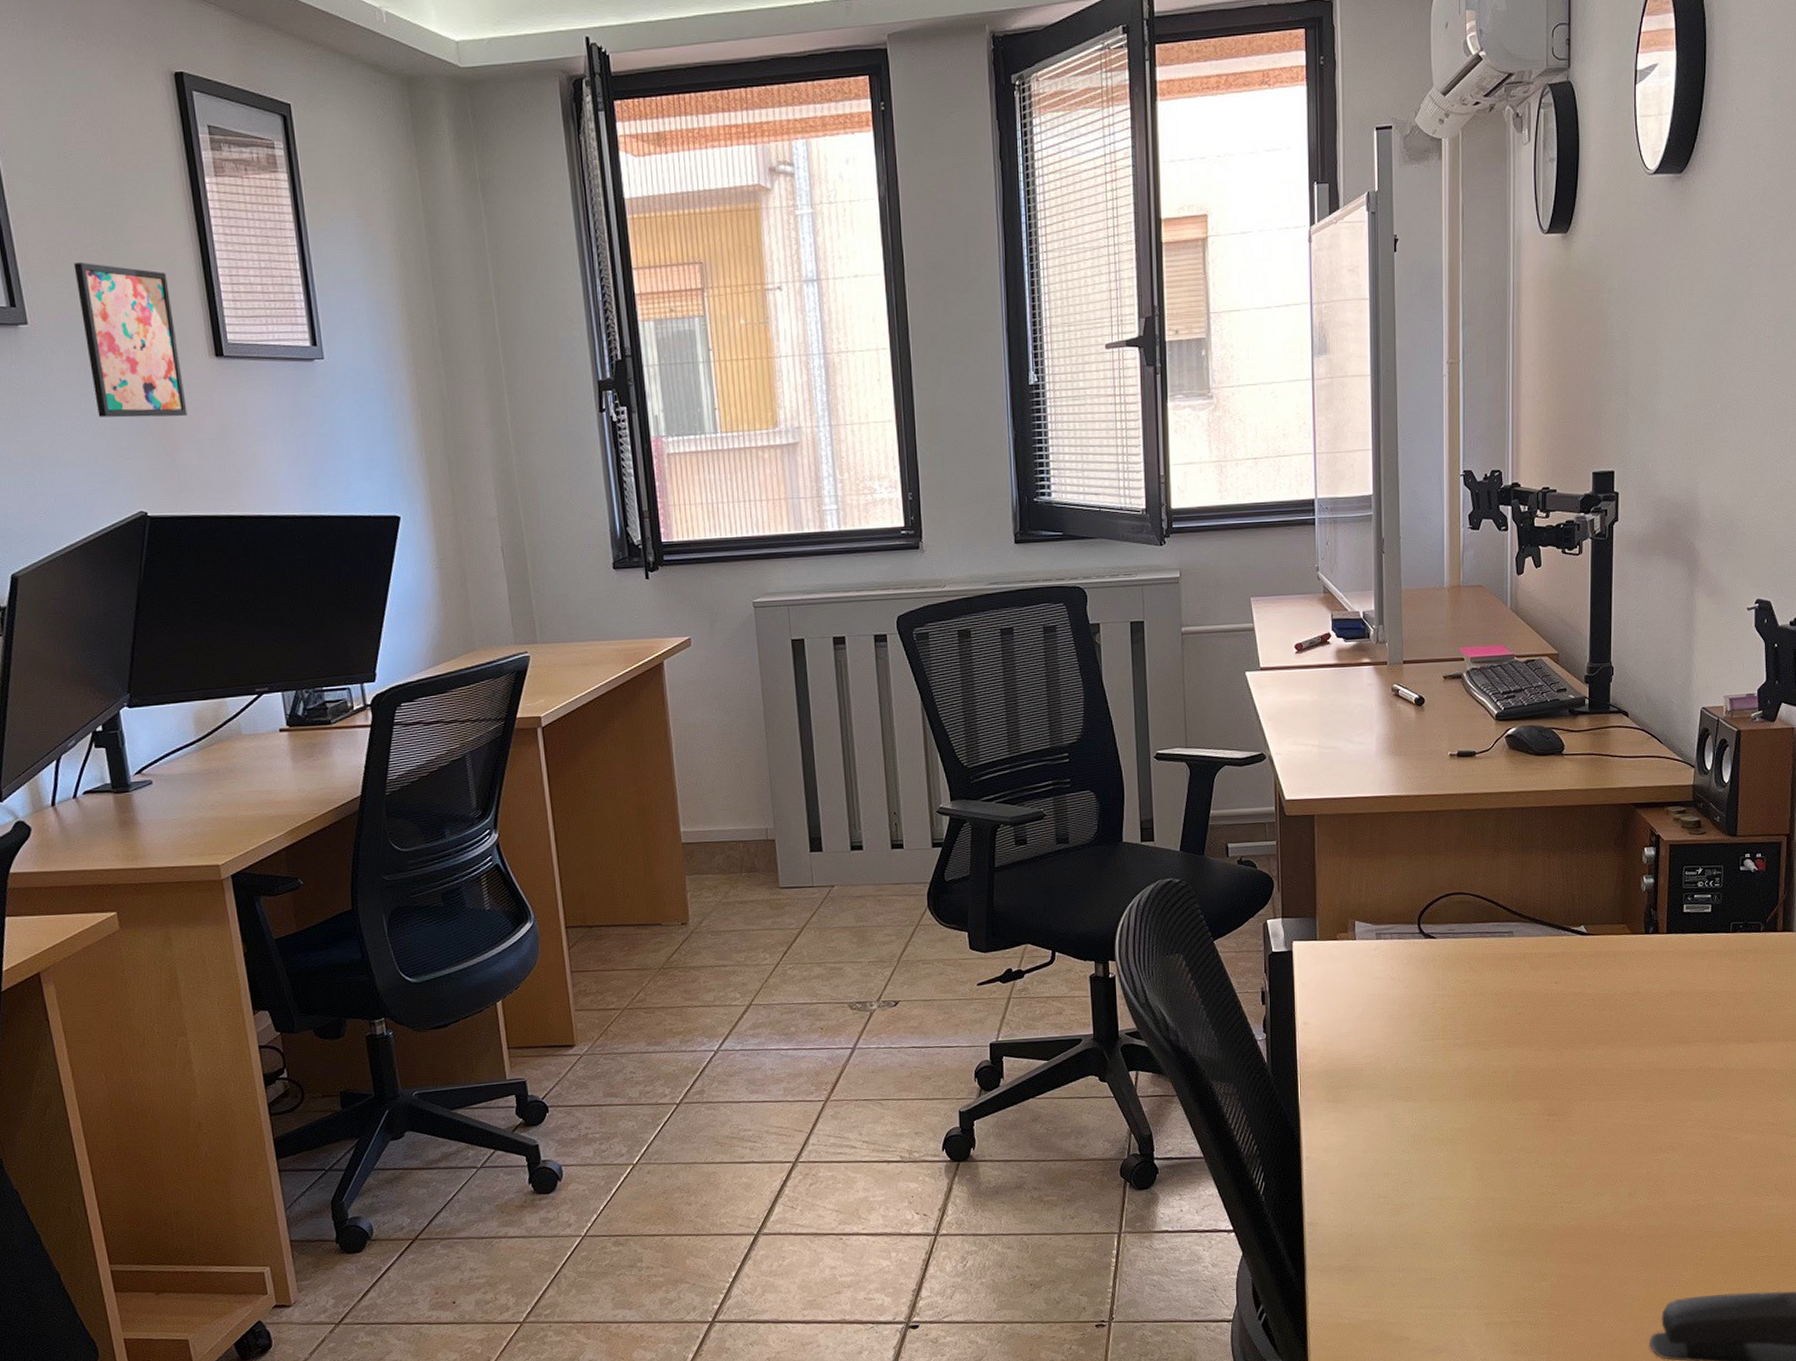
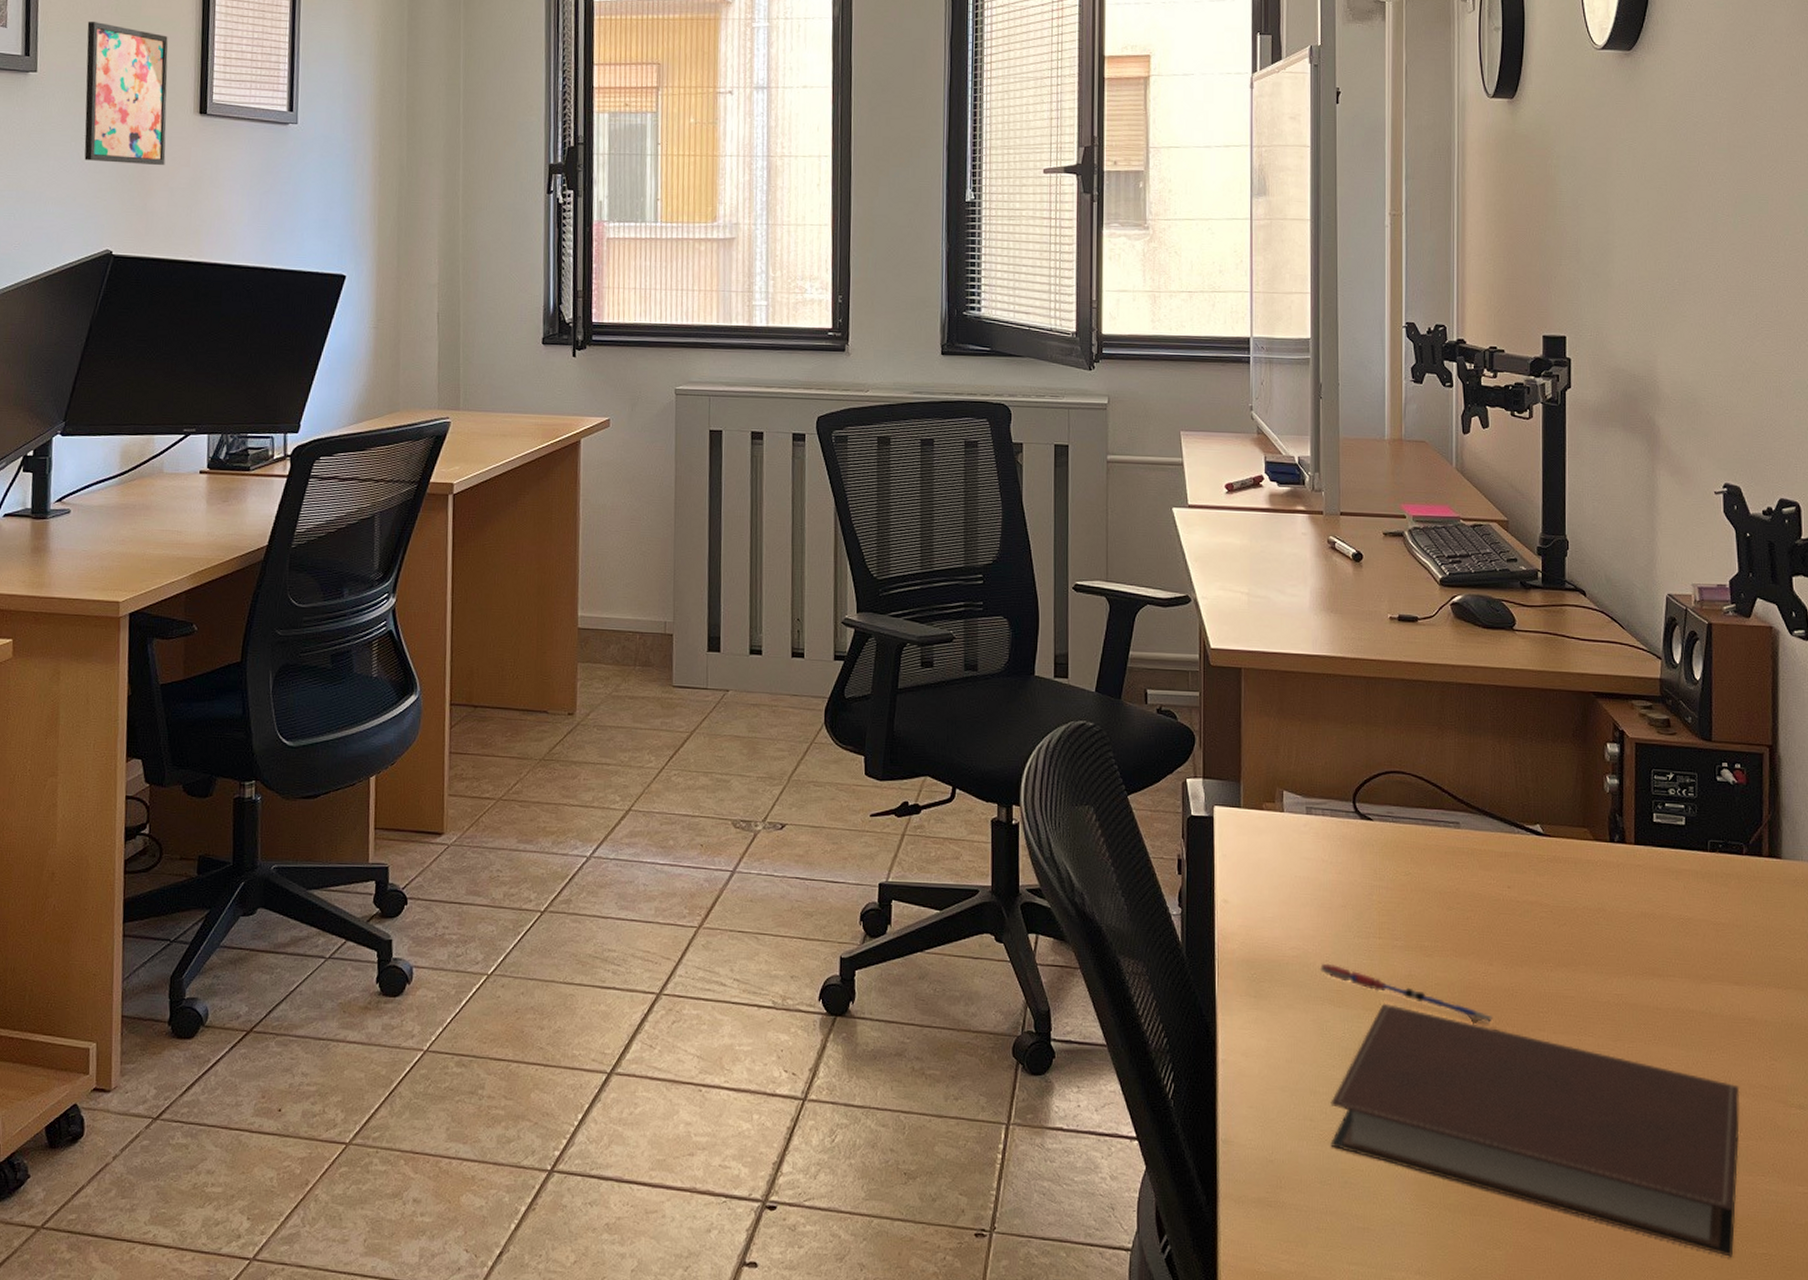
pen: none [1390,1065,1541,1100] -> present [1319,963,1493,1024]
notebook: none [1401,1093,1750,1263] -> present [1330,1003,1740,1257]

